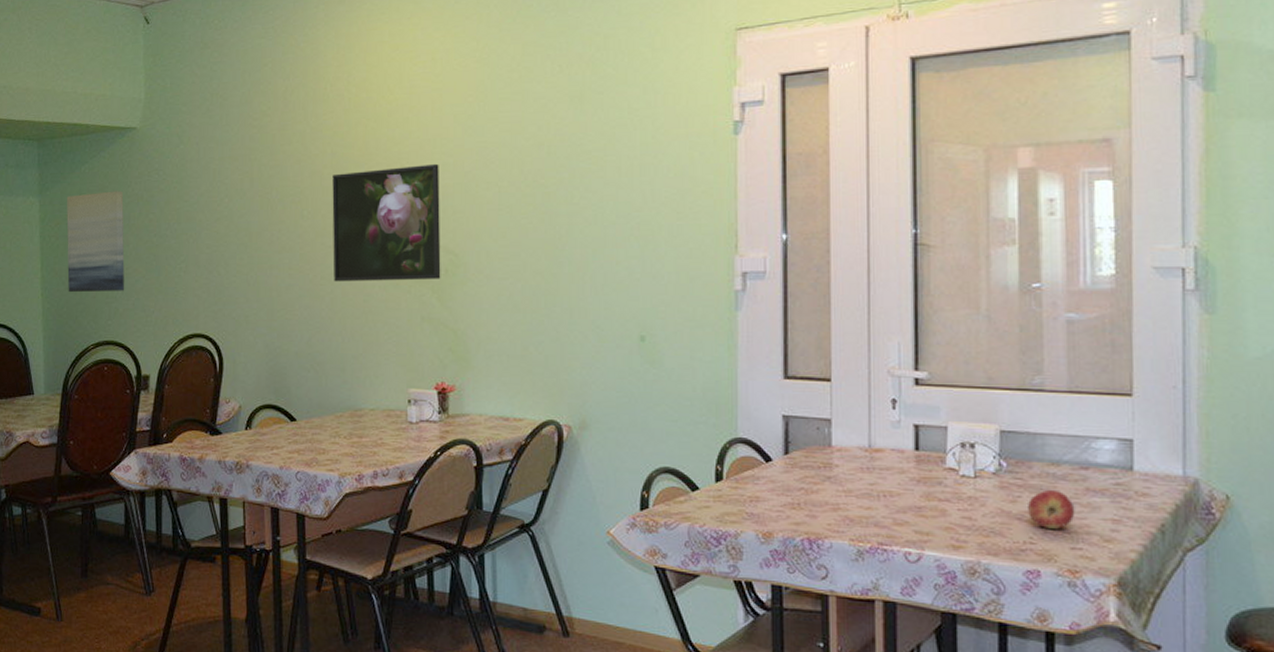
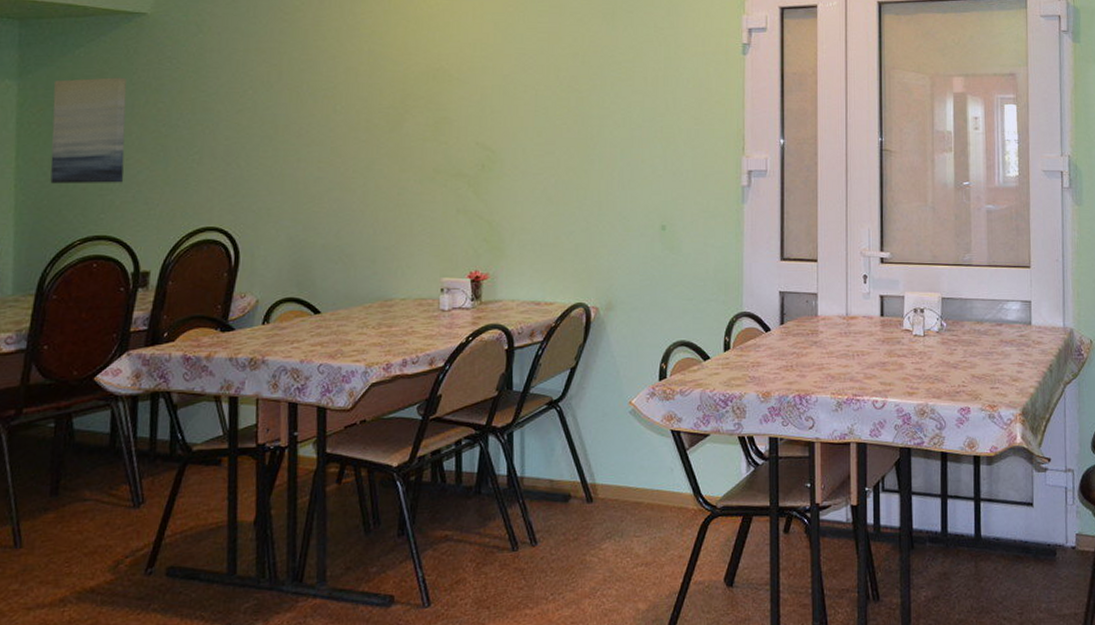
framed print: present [332,163,441,282] -> none [366,66,479,175]
apple: present [1028,489,1075,530] -> none [961,342,993,375]

